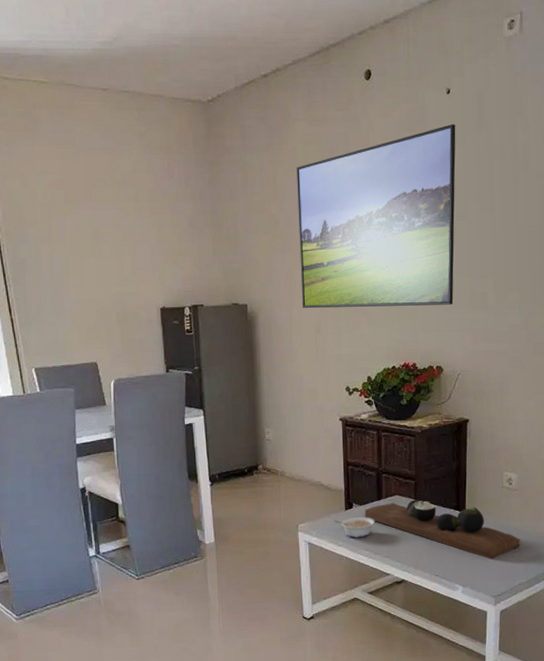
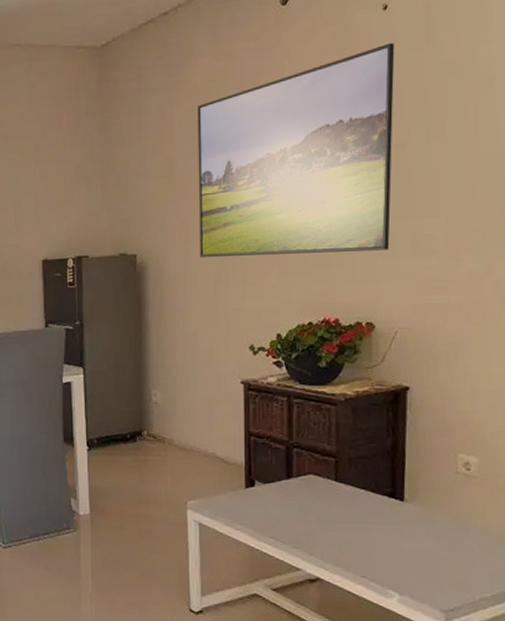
legume: present [333,517,376,538] -> none [230,498,284,523]
decorative tray: present [364,499,520,560] -> none [270,481,482,563]

